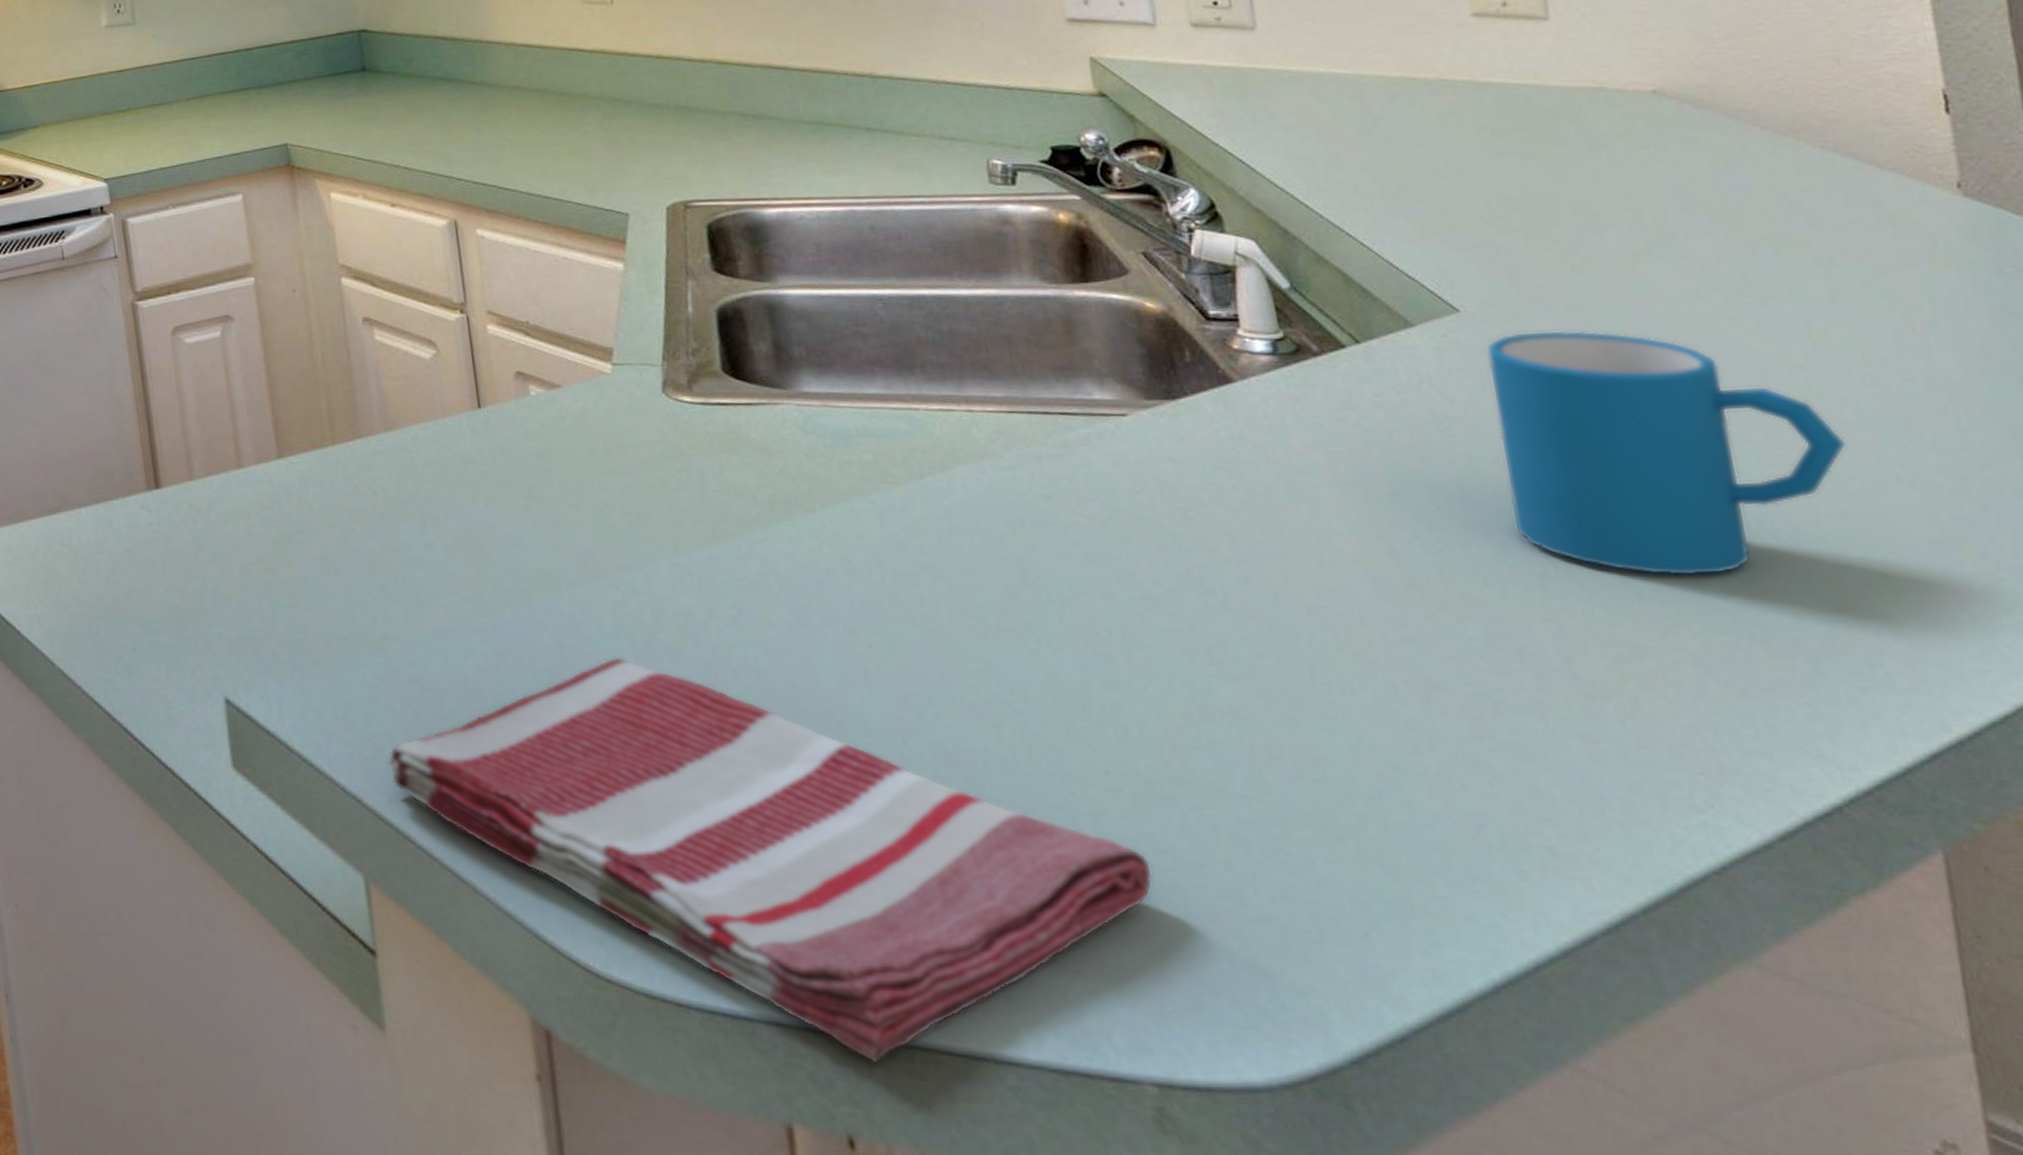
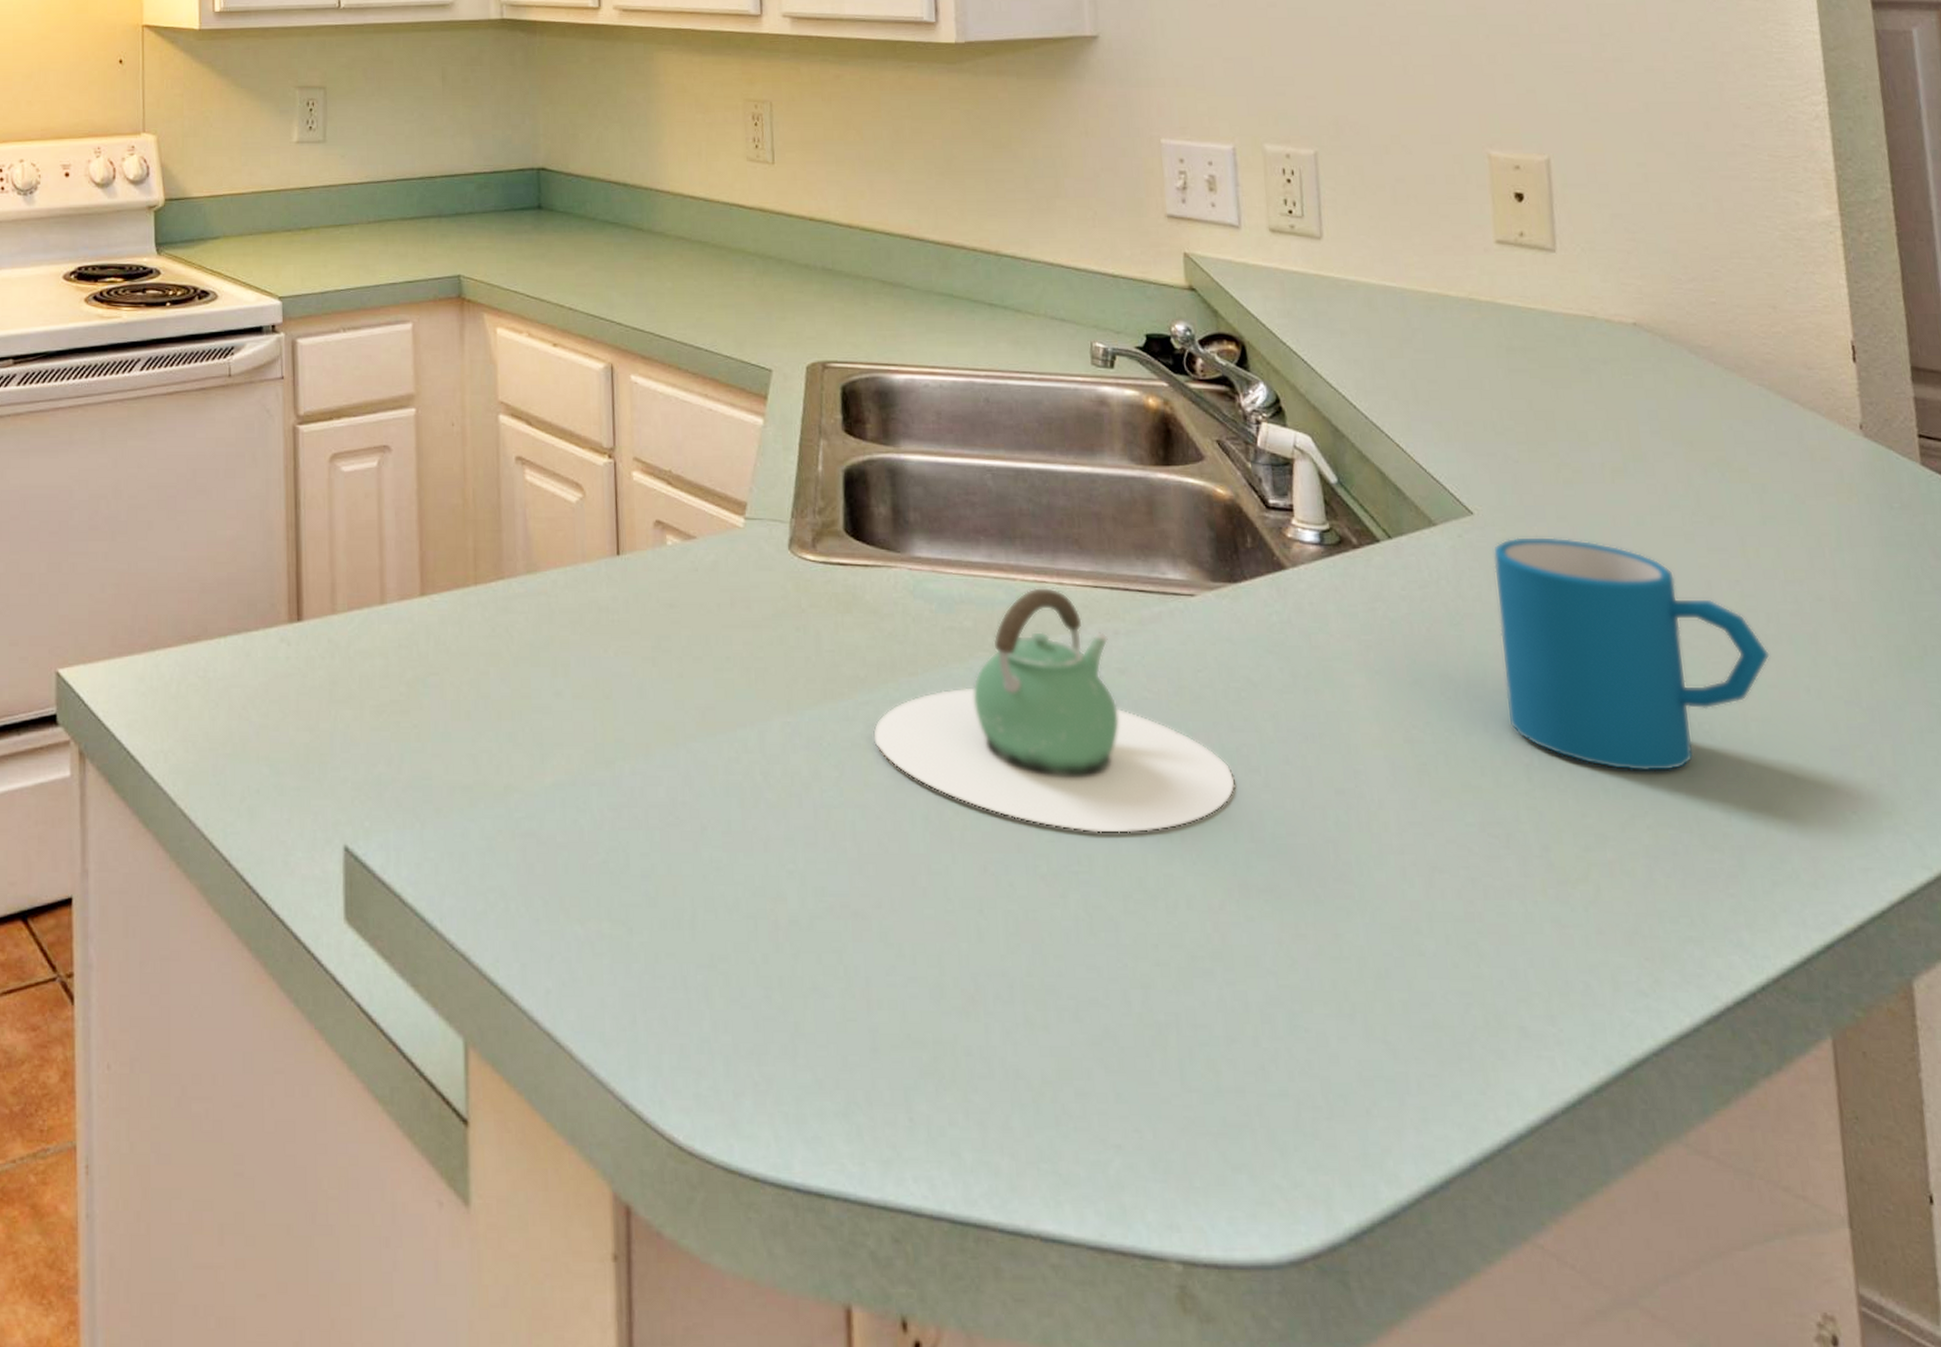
dish towel: present [387,657,1153,1063] -> none [498,815,1191,1241]
teapot: none [769,415,1188,662] -> present [872,587,1235,833]

